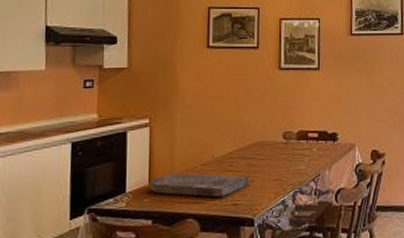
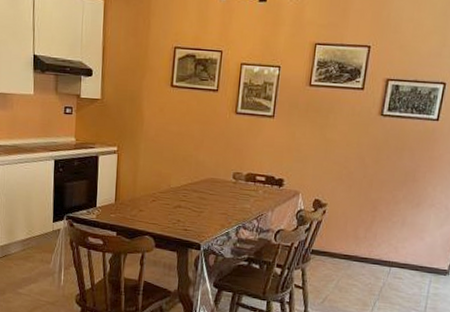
cutting board: present [150,174,248,198] -> none [116,197,199,223]

